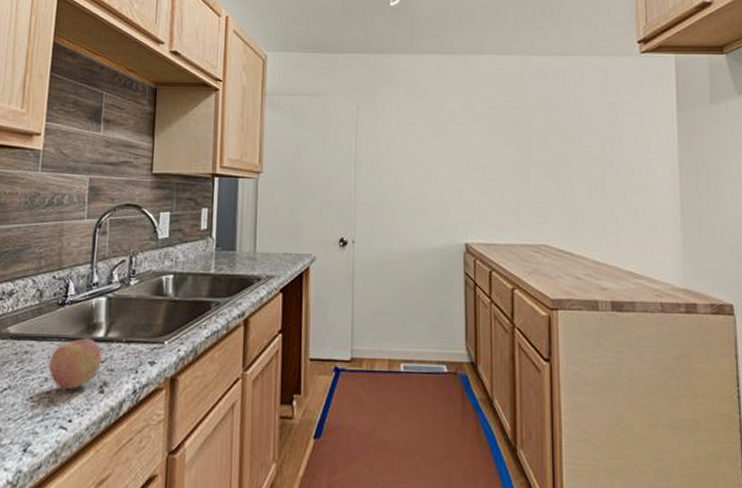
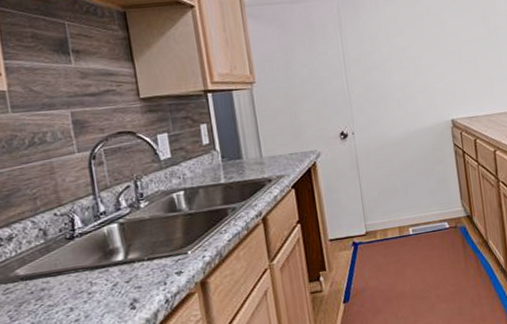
fruit: present [49,338,102,389] -> none [70,263,127,314]

